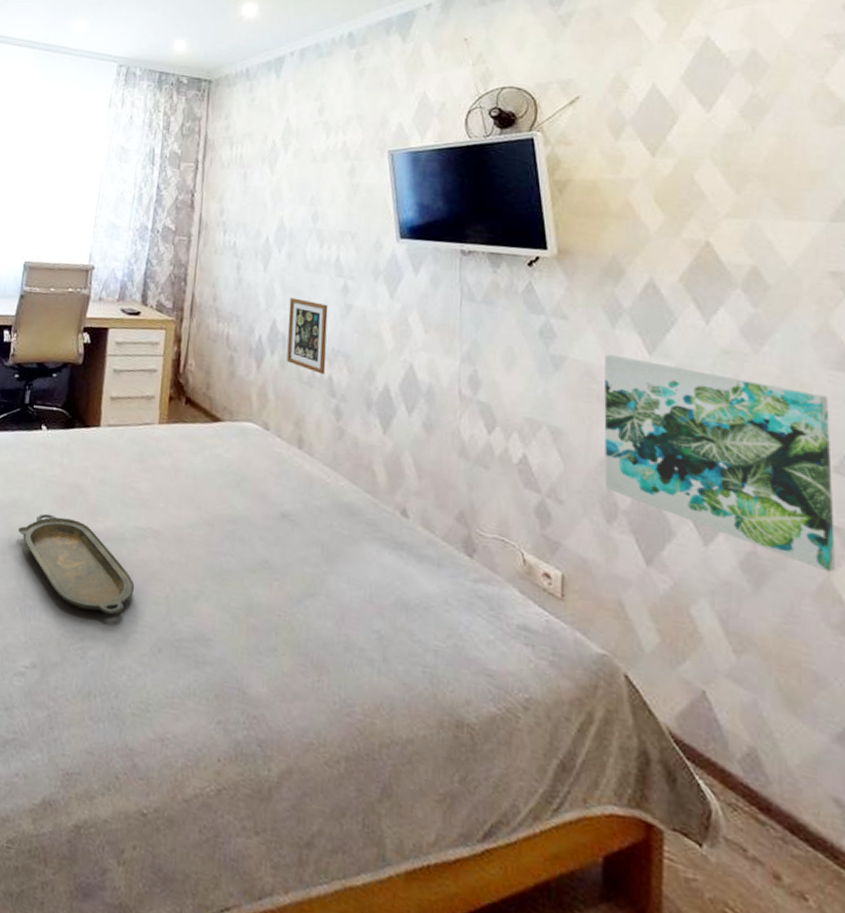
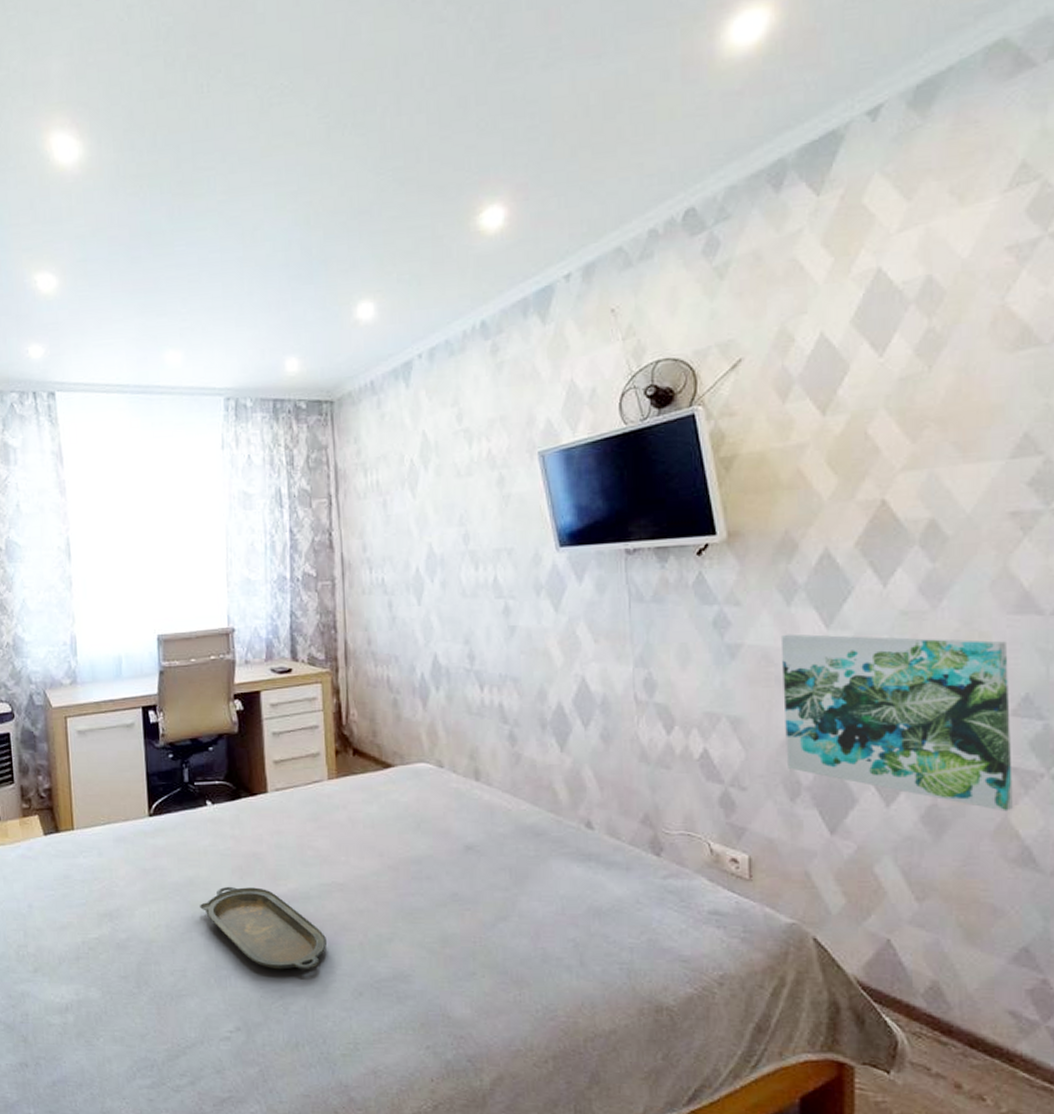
picture frame: present [286,297,329,374] -> none [449,628,495,702]

